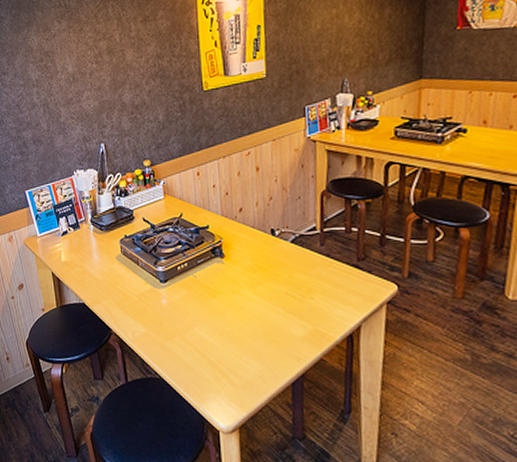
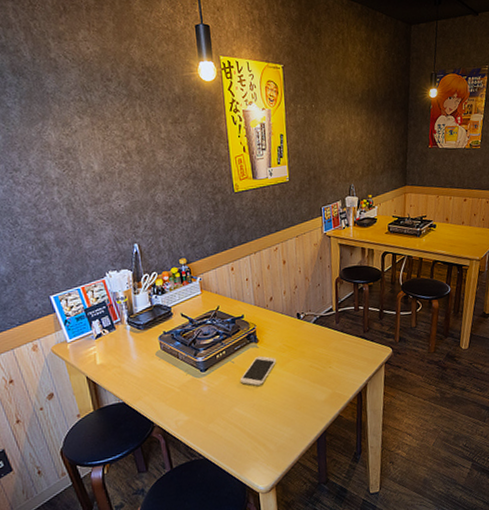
smartphone: none [202,273,245,307] -> present [239,355,277,386]

